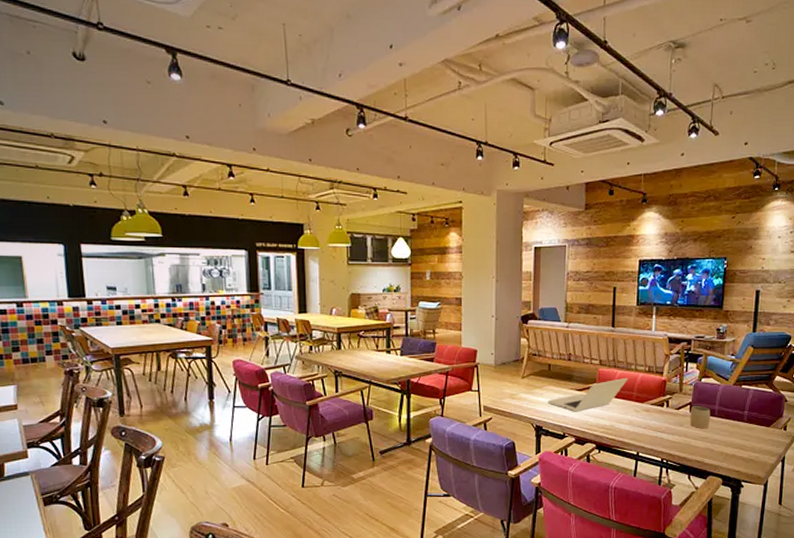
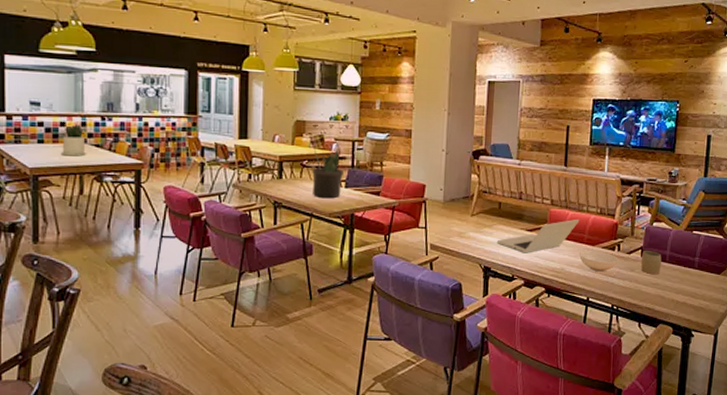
planter: none [137,306,162,336] -> present [60,124,87,157]
planter: none [369,319,398,367] -> present [312,148,344,199]
bowl: none [628,408,667,428] -> present [578,251,618,272]

